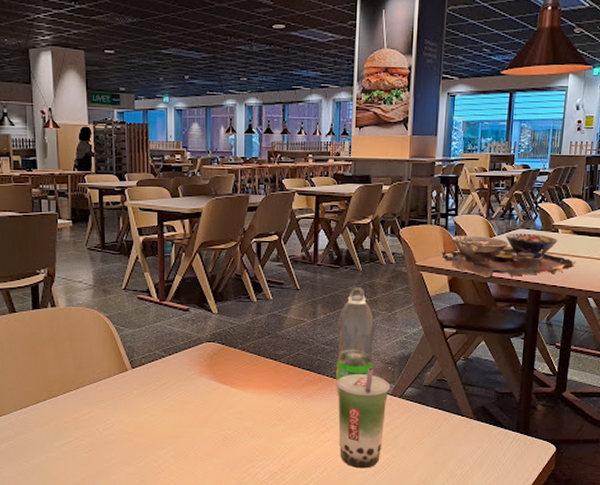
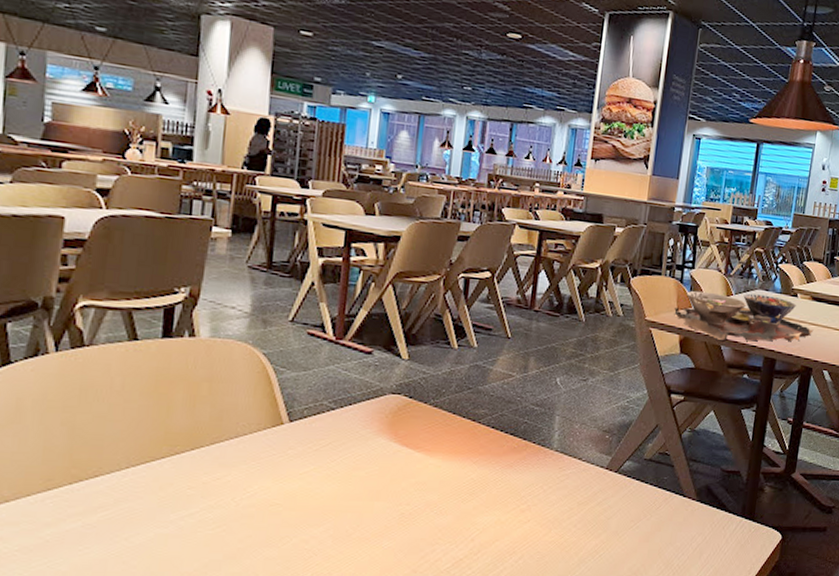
bottle: present [336,287,375,393] -> none [543,340,595,464]
beverage cup: present [336,367,390,469] -> none [540,435,607,556]

